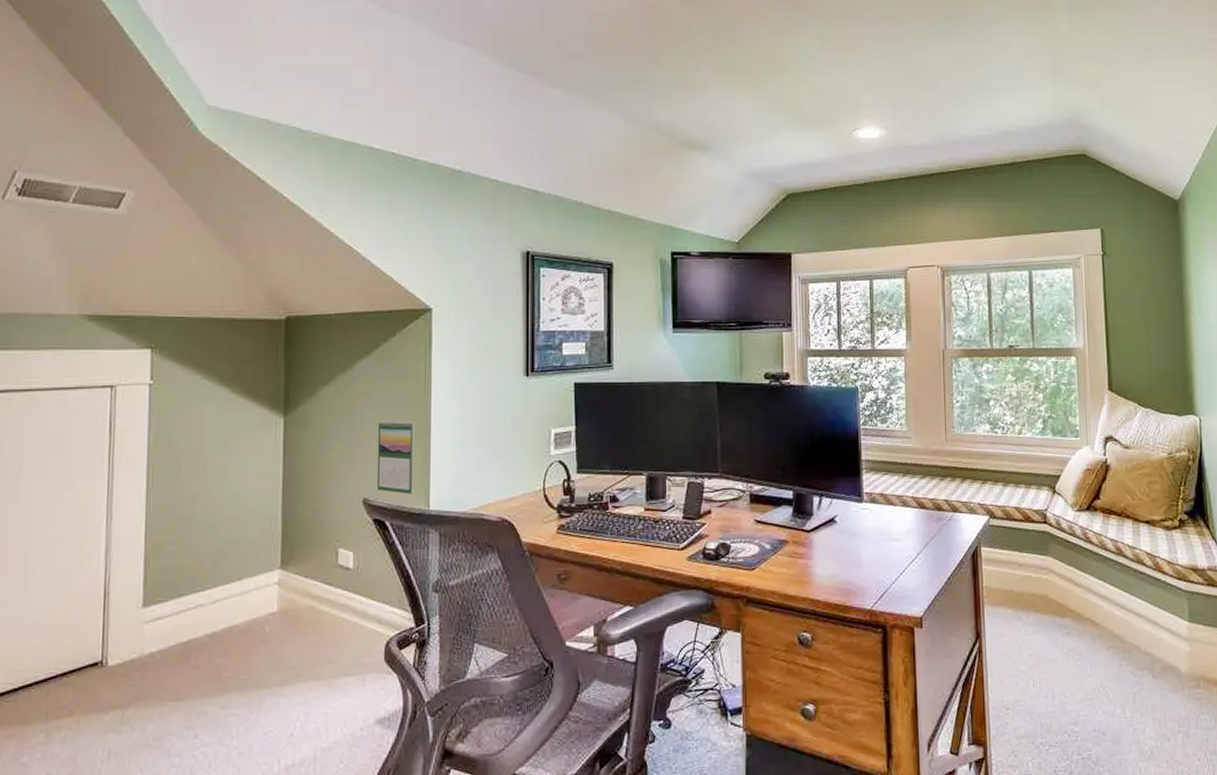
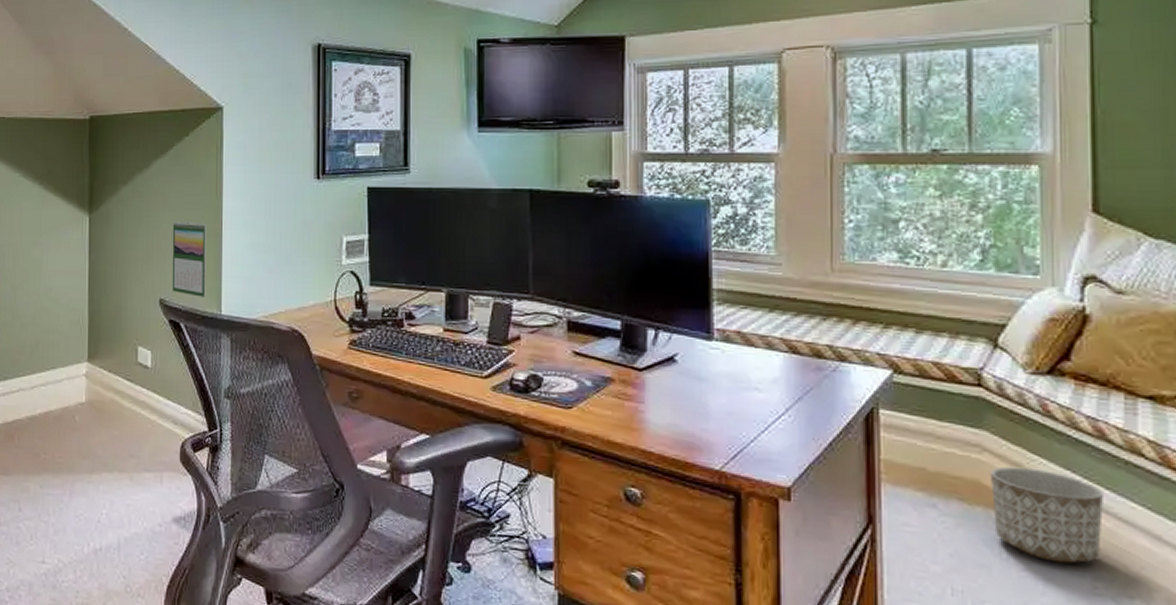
planter: none [1055,581,1123,651] -> present [991,466,1103,564]

